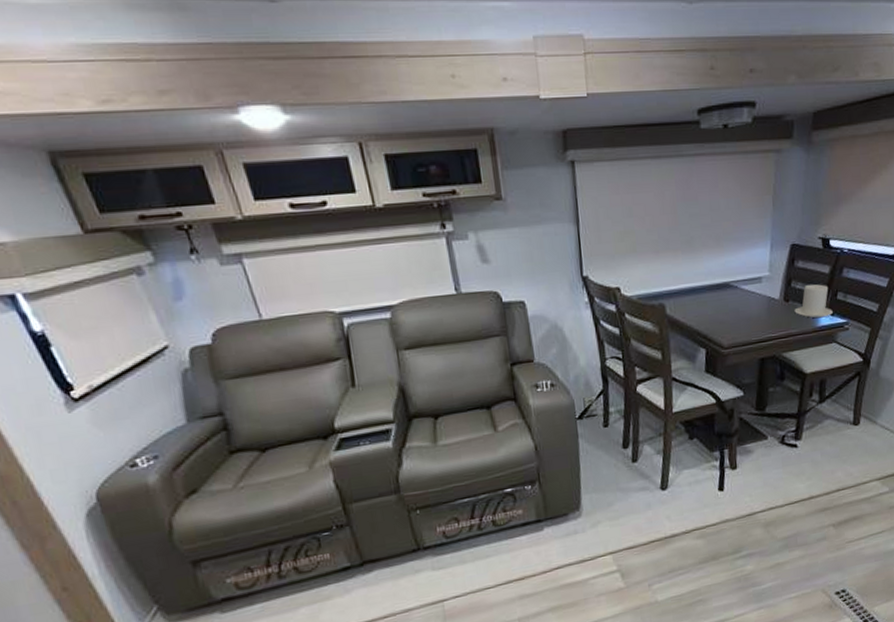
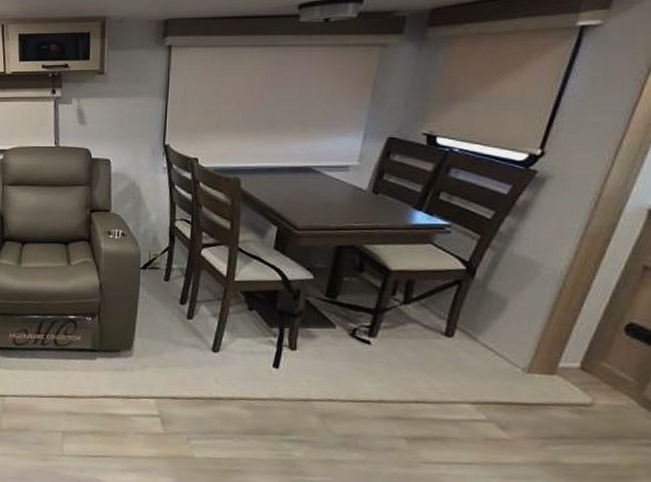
candle: present [794,284,833,319] -> none [384,180,432,216]

